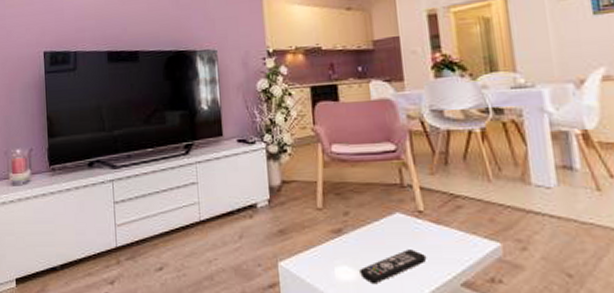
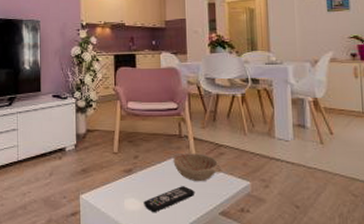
decorative bowl: none [392,206,463,244] -> present [172,152,224,182]

